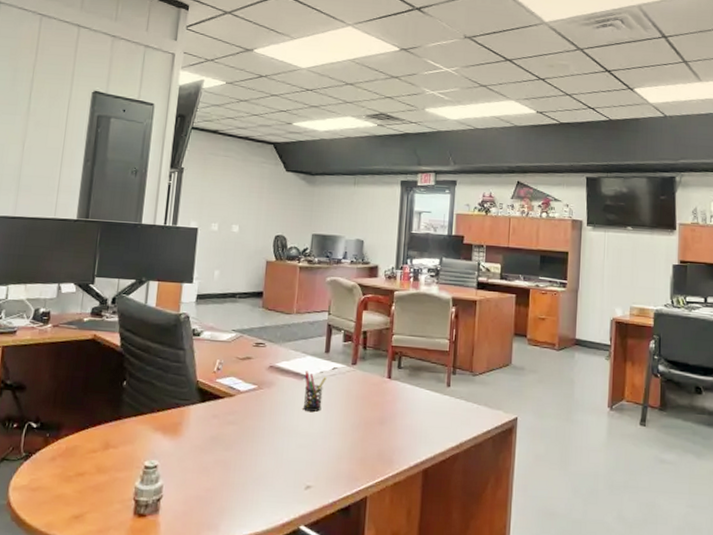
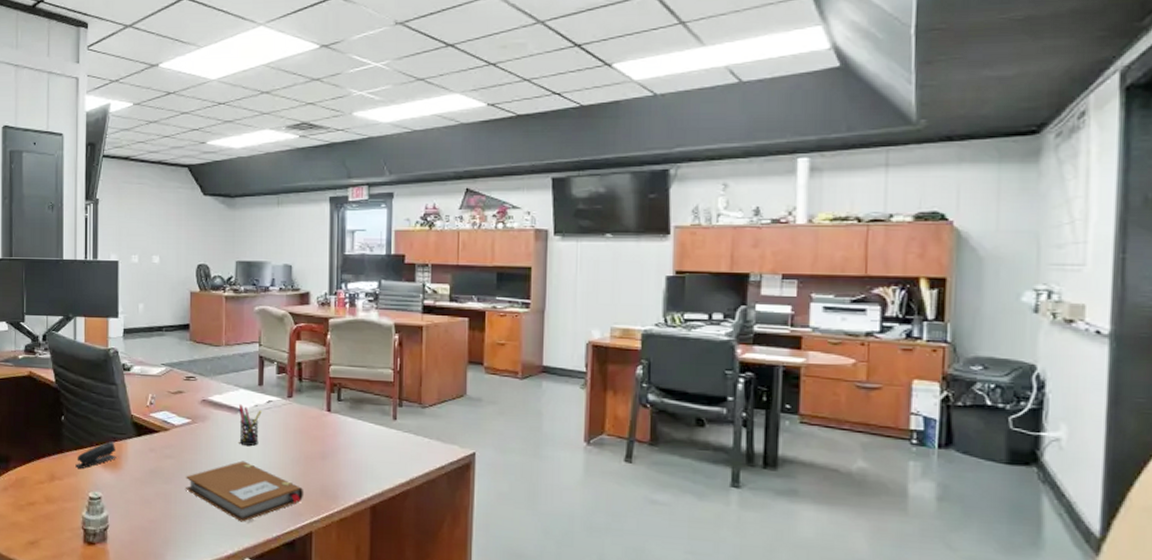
stapler: none [133,407,178,436] -> present [75,441,116,468]
notebook: none [246,426,361,489] -> present [186,461,303,522]

